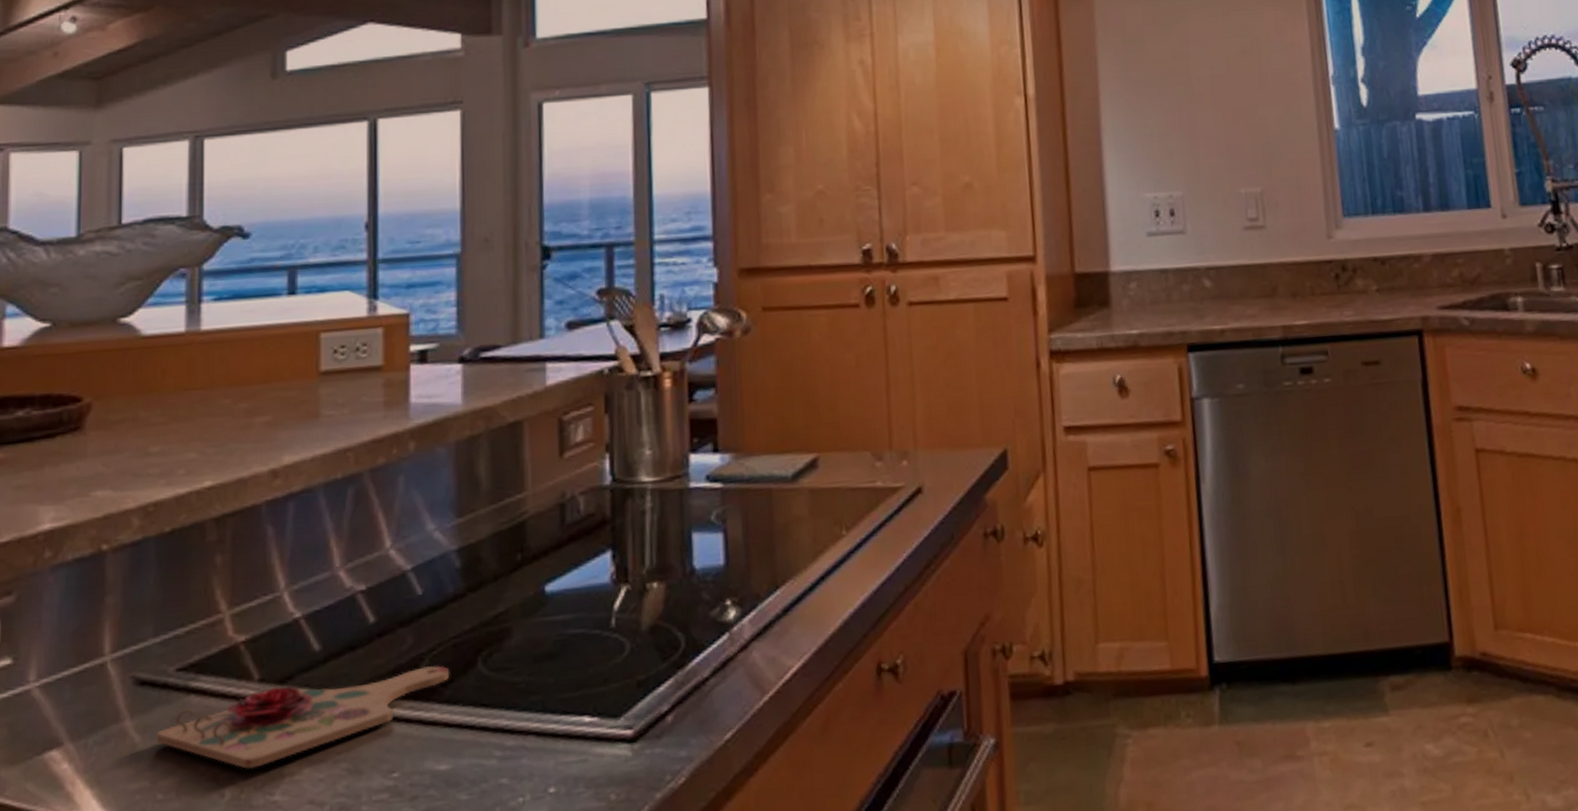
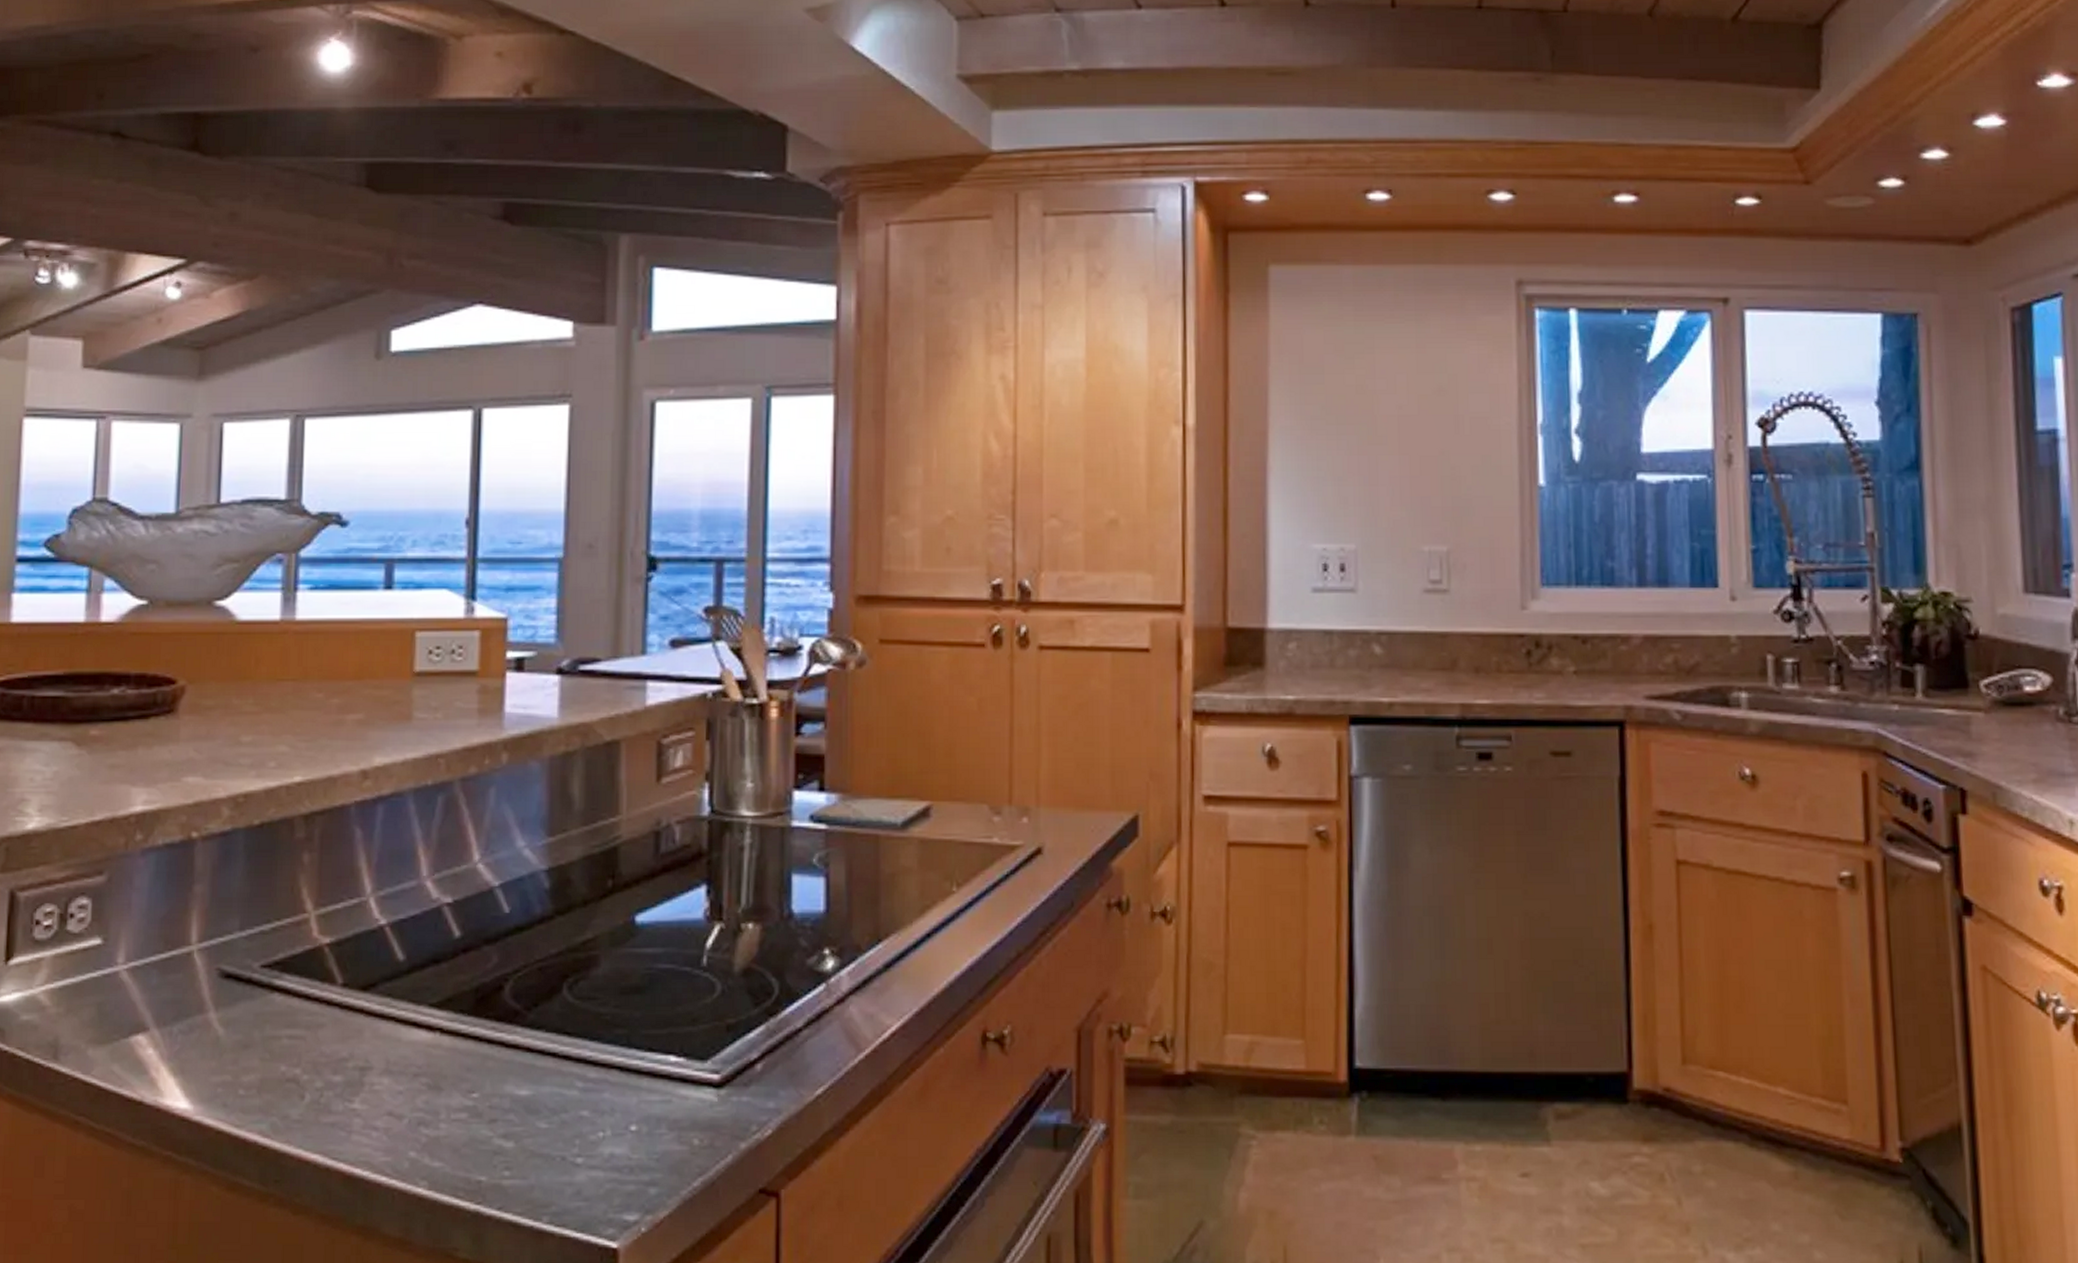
cutting board: present [157,665,449,769] -> none [240,988,533,1073]

